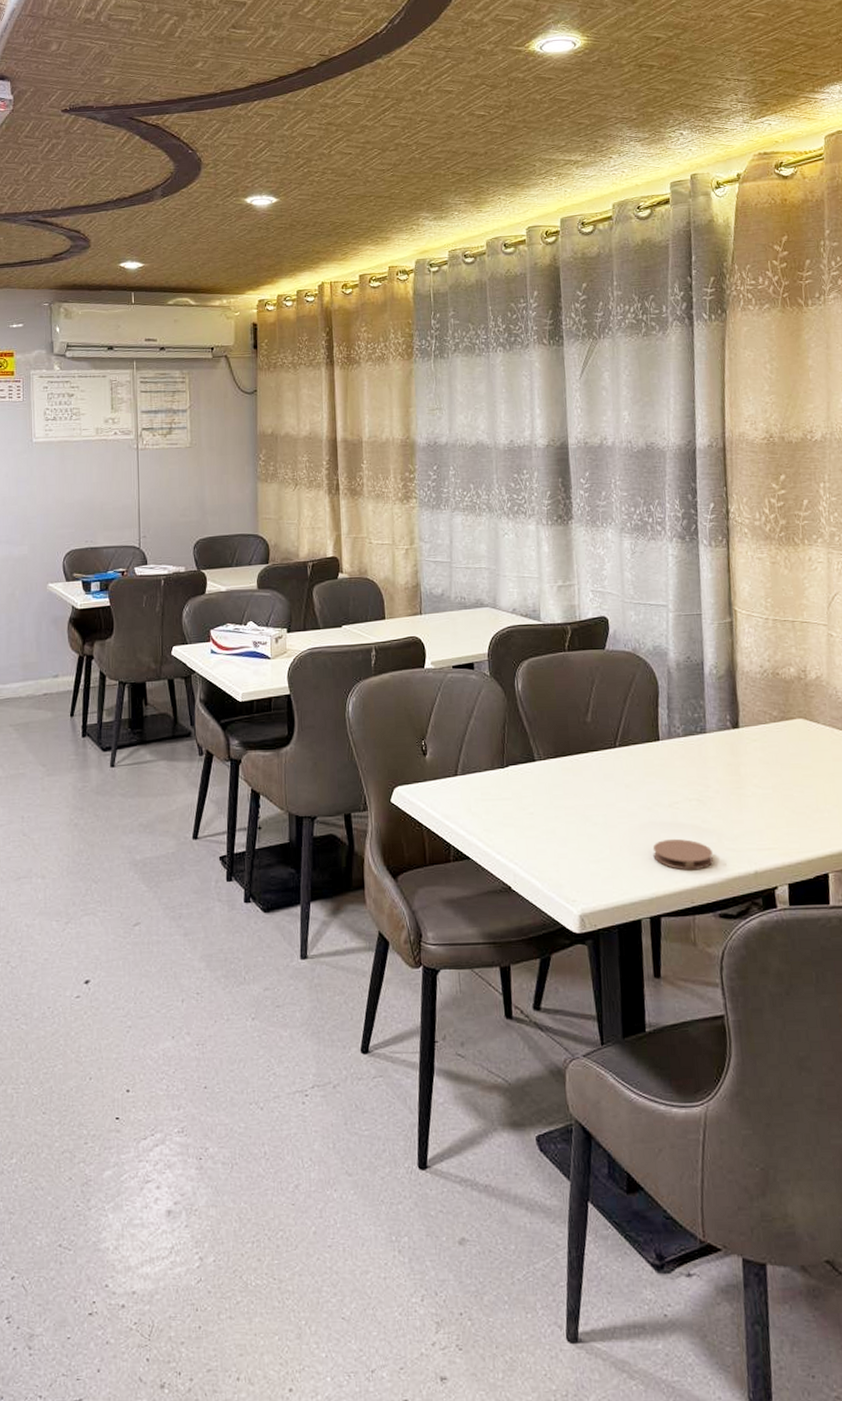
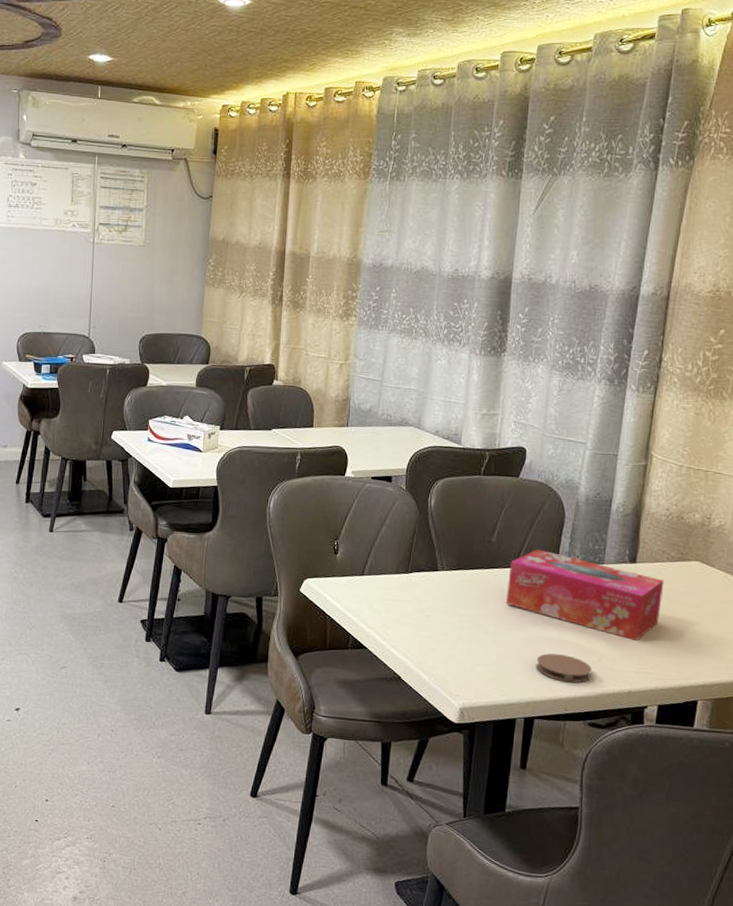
tissue box: none [609,725,773,814] -> present [505,549,665,641]

